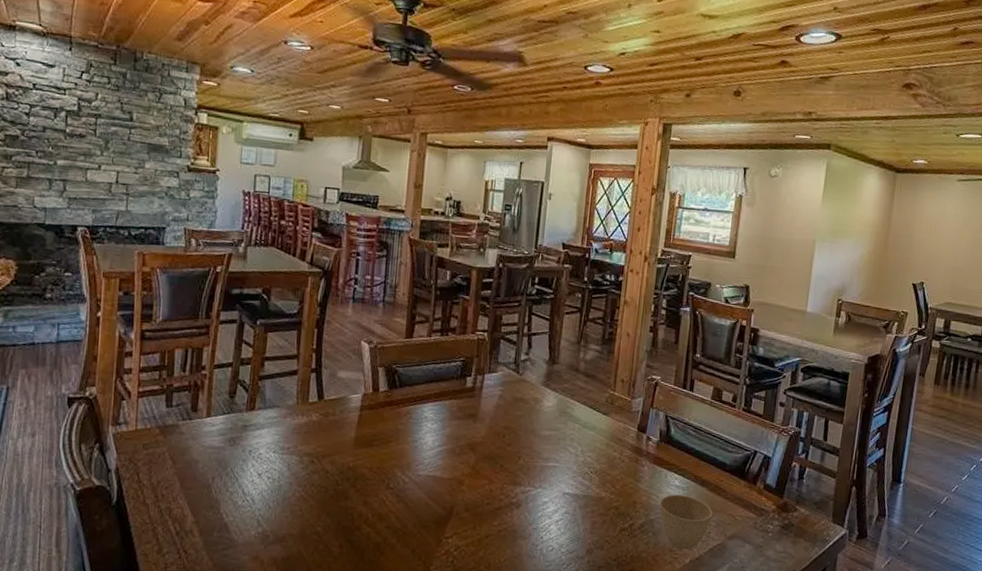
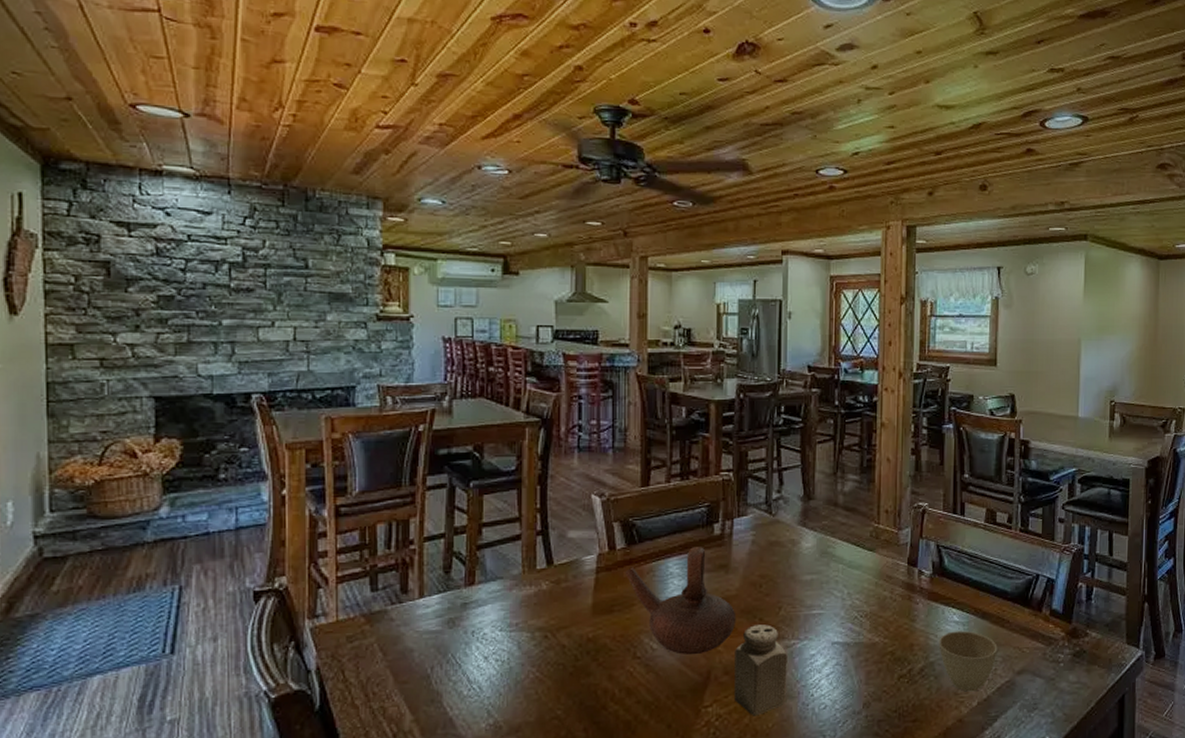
teapot: none [385,396,480,491] -> present [625,547,737,655]
salt shaker: none [472,470,523,551] -> present [734,624,788,716]

